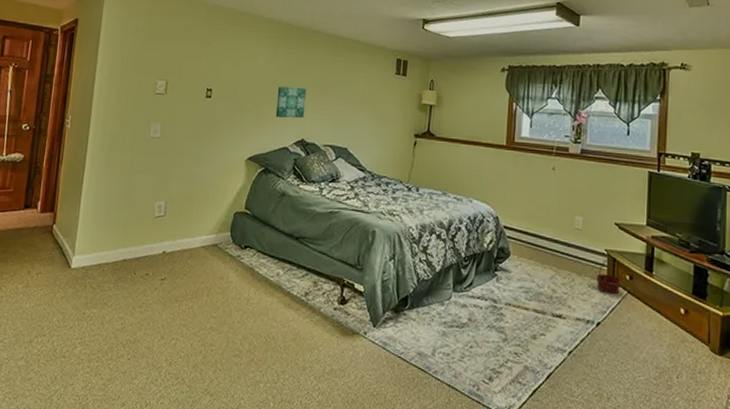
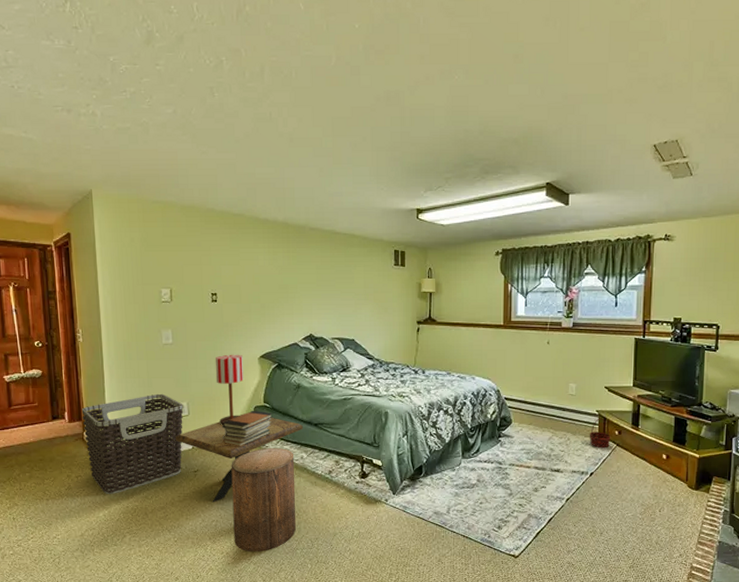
clothes hamper: none [52,189,161,297] -> present [81,393,184,494]
side table: none [146,219,283,318] -> present [175,413,303,503]
stool: none [192,259,270,381] -> present [231,447,296,552]
table lamp: none [196,153,229,230] -> present [215,354,243,425]
book stack: none [196,216,252,257] -> present [222,410,273,447]
wall art: present [275,86,307,119] -> none [281,285,310,316]

